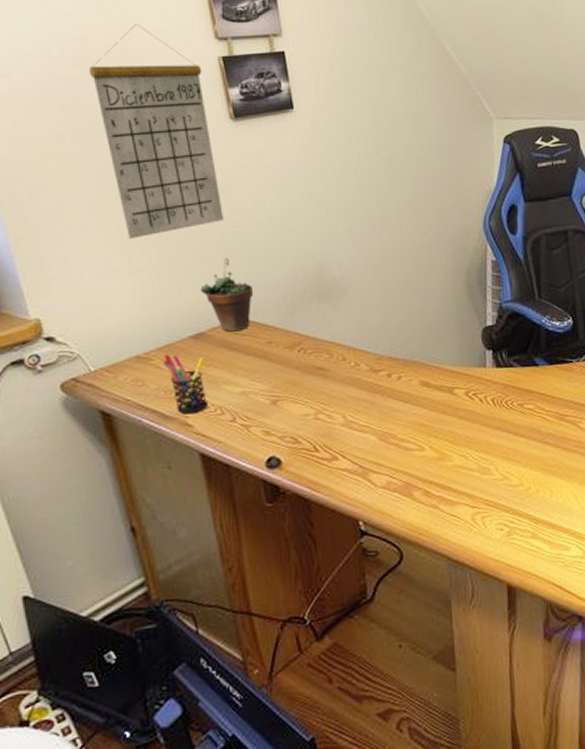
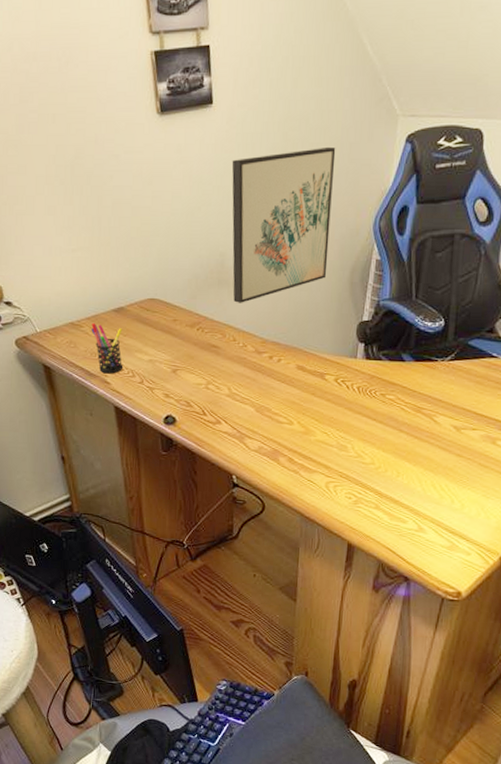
calendar: present [88,24,223,239] -> none [43,19,145,222]
succulent plant: present [200,258,254,332] -> none [123,243,165,309]
wall art: none [321,149,441,317] -> present [231,146,336,303]

